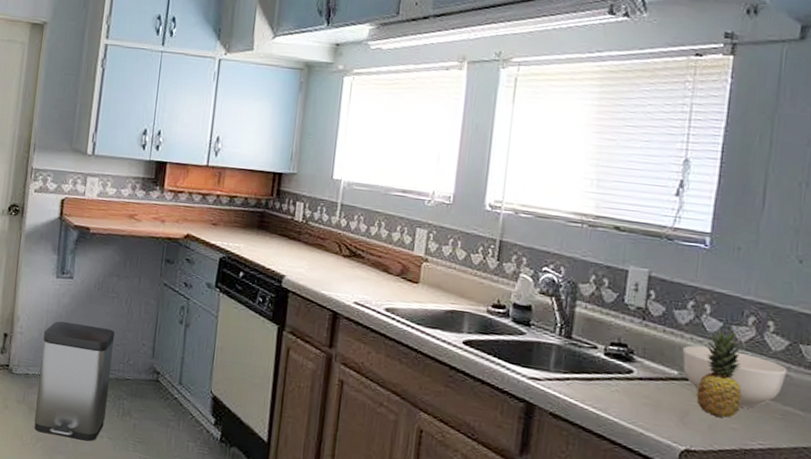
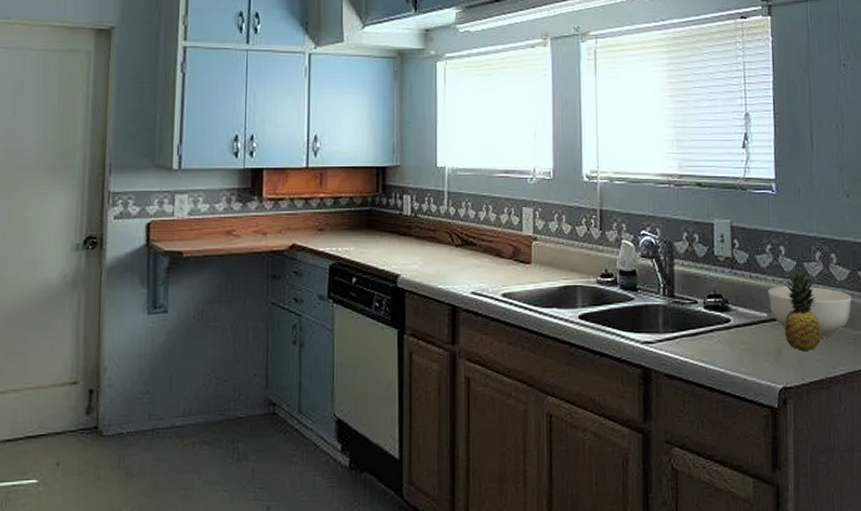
pedal bin: present [34,321,116,441] -> none [133,363,222,501]

